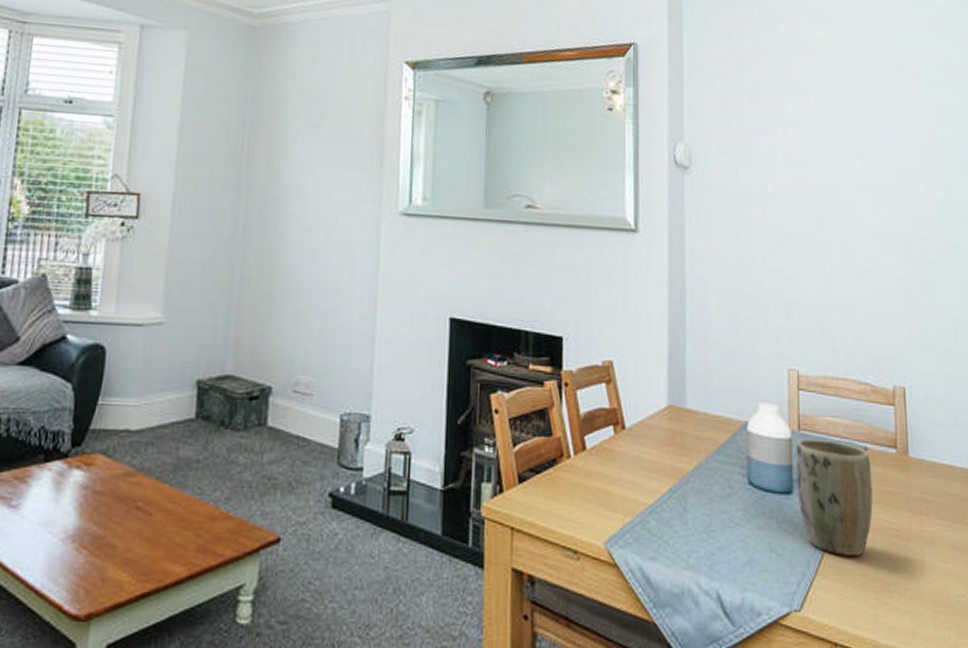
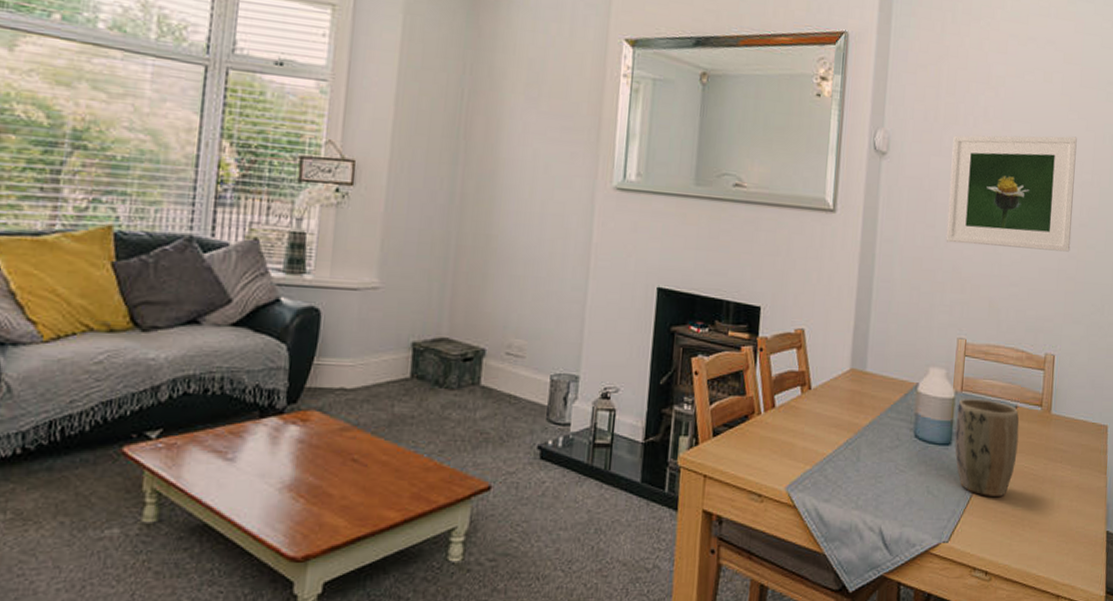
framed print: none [762,141,910,270] -> present [946,135,1077,252]

